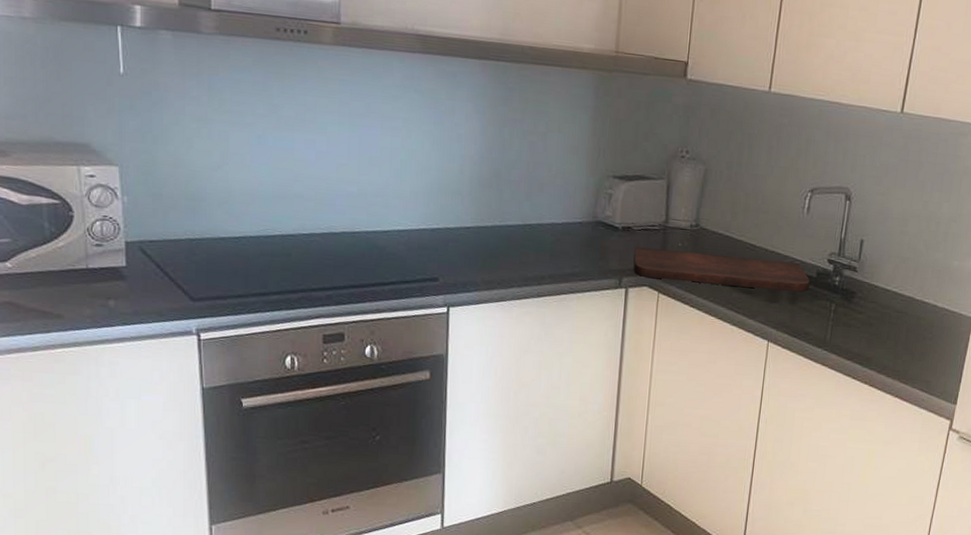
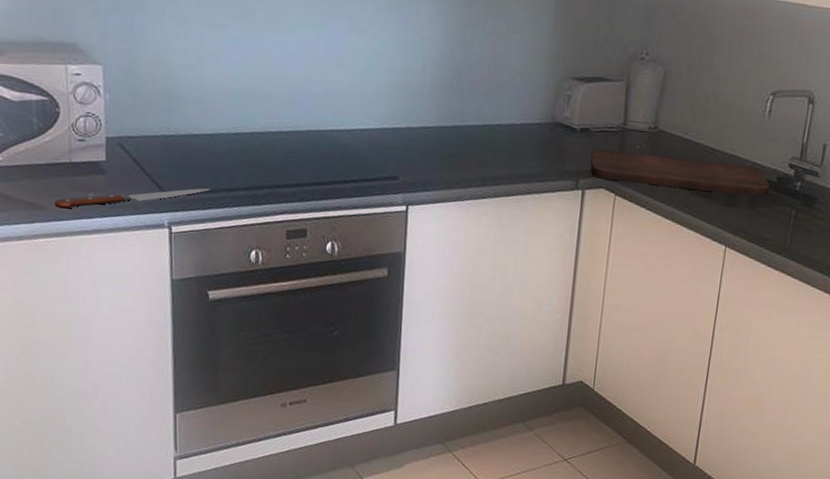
kitchen knife: none [71,293,241,317] -> present [55,188,210,209]

